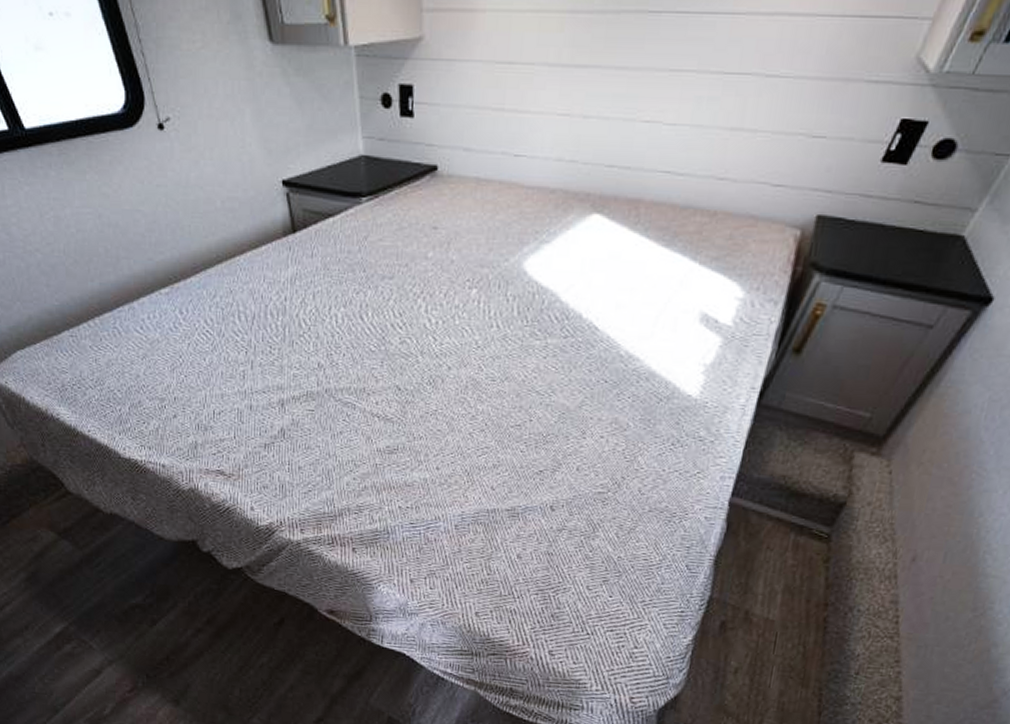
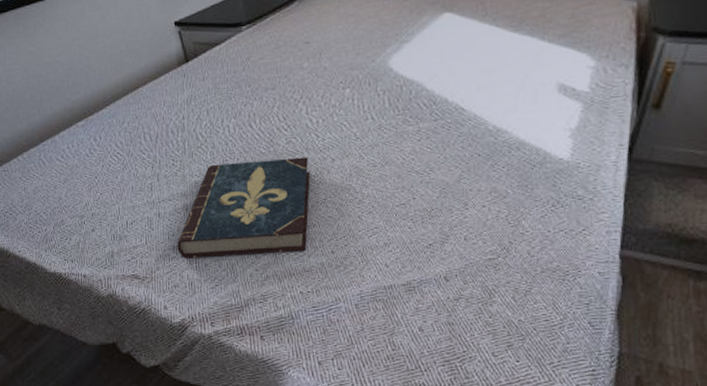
book: none [269,357,422,465] -> present [177,157,310,259]

